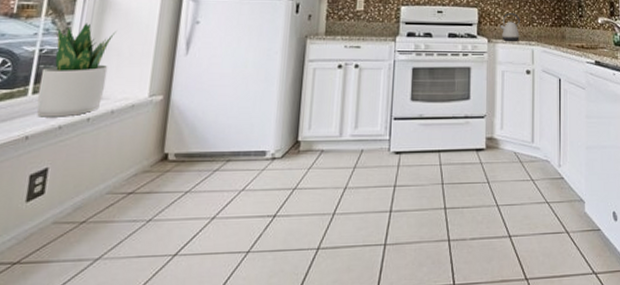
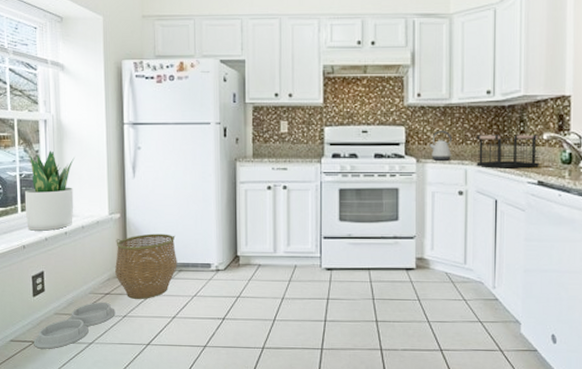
pet bowl: none [13,203,138,272] -> present [34,301,116,349]
basket: none [144,118,228,198] -> present [114,233,177,299]
dish rack: none [542,18,596,49] -> present [476,135,540,169]

